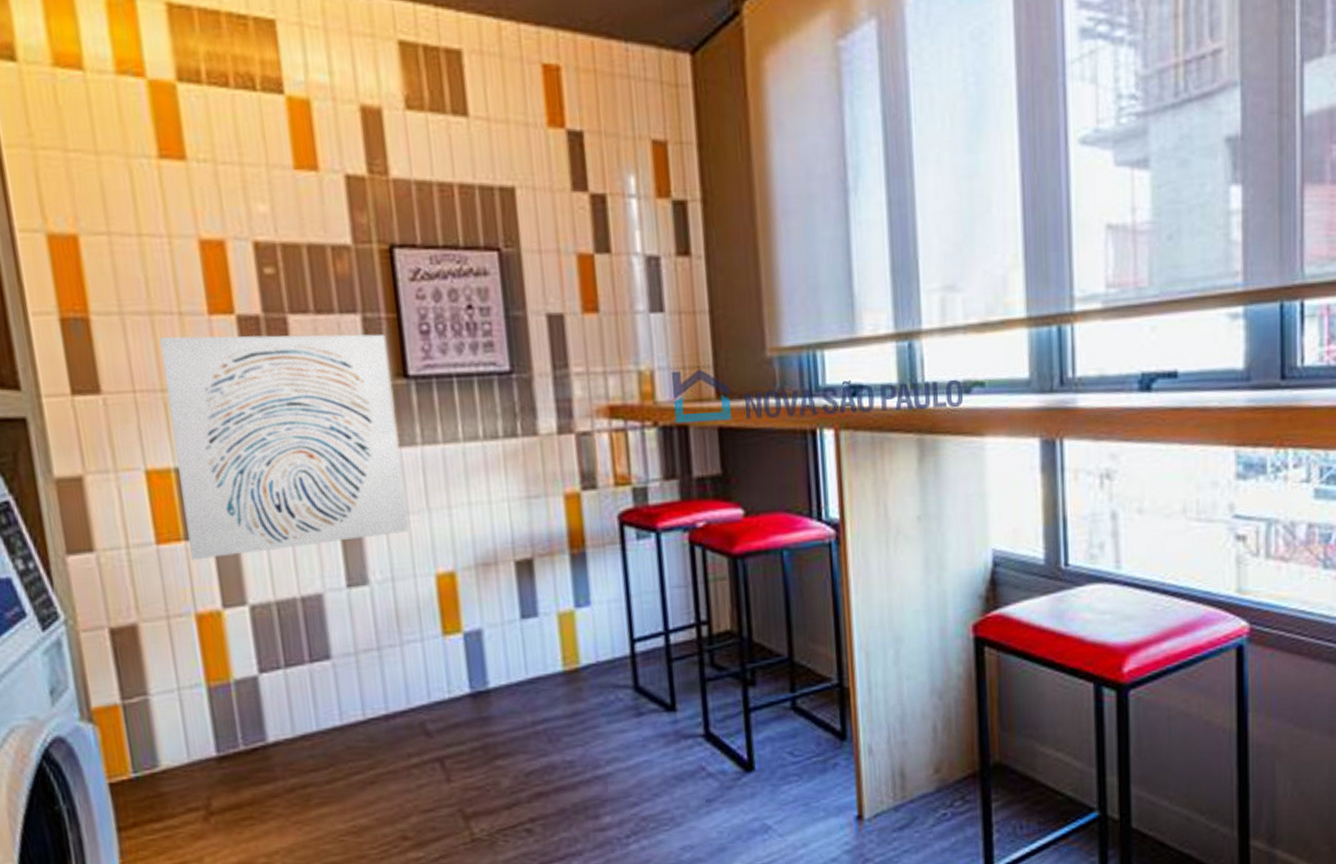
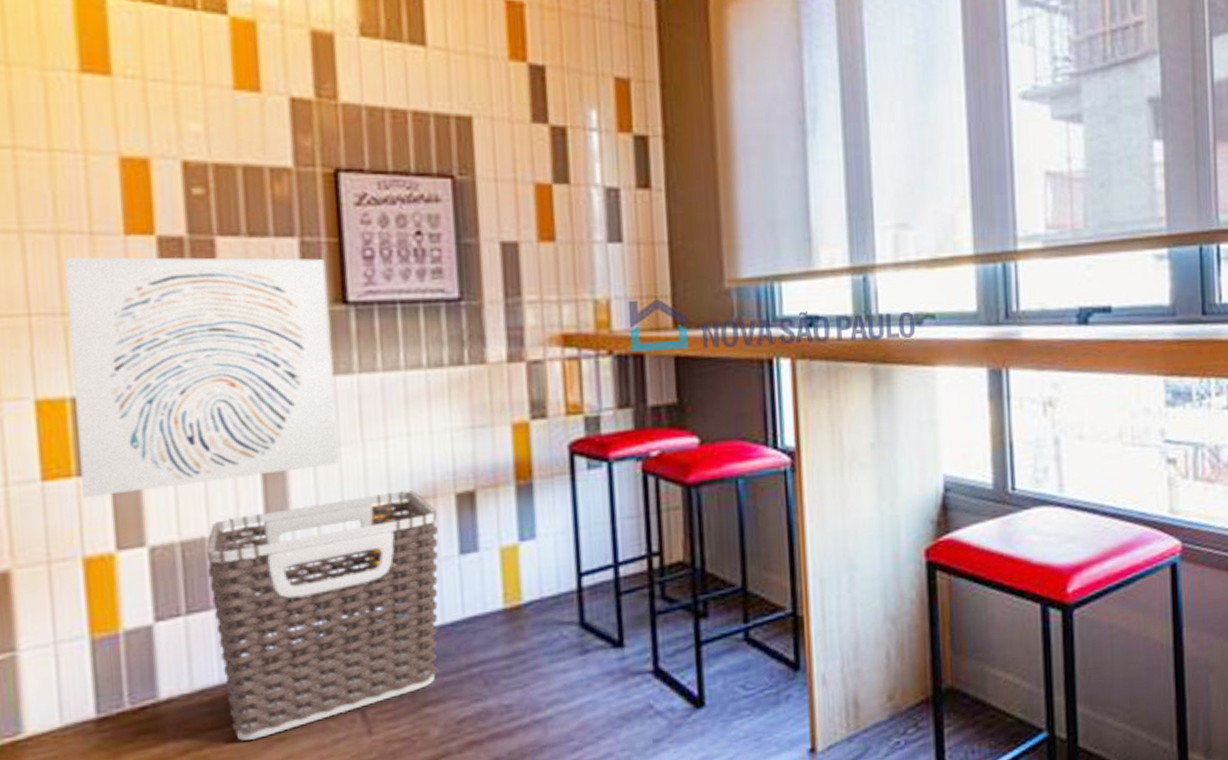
clothes hamper: none [298,557,506,782] -> present [207,490,439,741]

